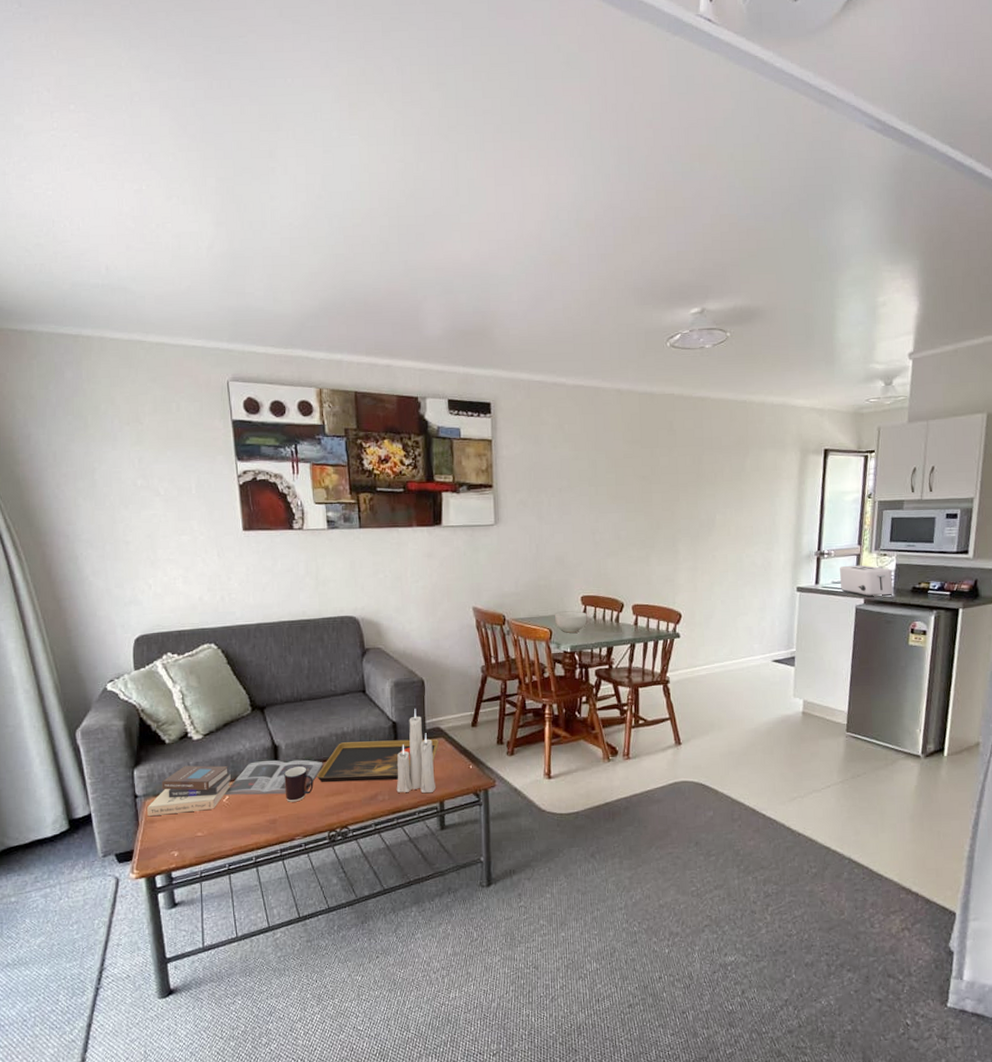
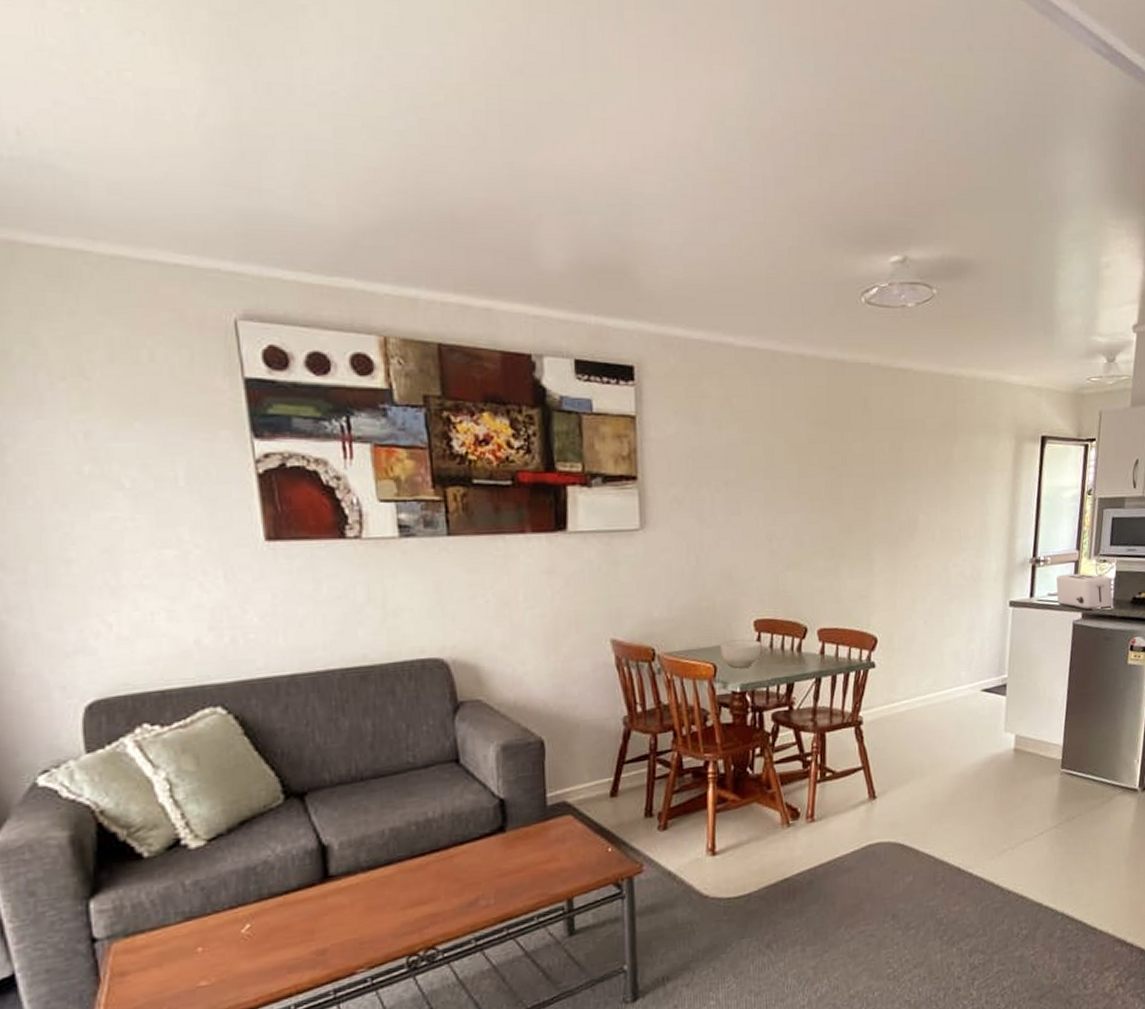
books: present [147,765,232,817] -> none [114,881,255,968]
magazine: present [224,759,323,796] -> none [243,861,398,924]
mug: present [283,765,314,802] -> none [336,870,384,923]
decorative tray: present [317,738,440,783] -> none [388,816,566,892]
candle: present [396,709,437,794] -> none [505,779,563,893]

